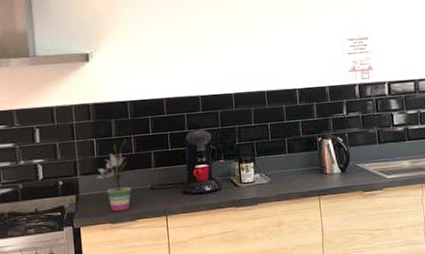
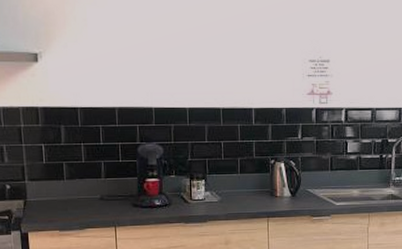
potted plant: present [97,138,131,212] -> none [45,146,80,219]

